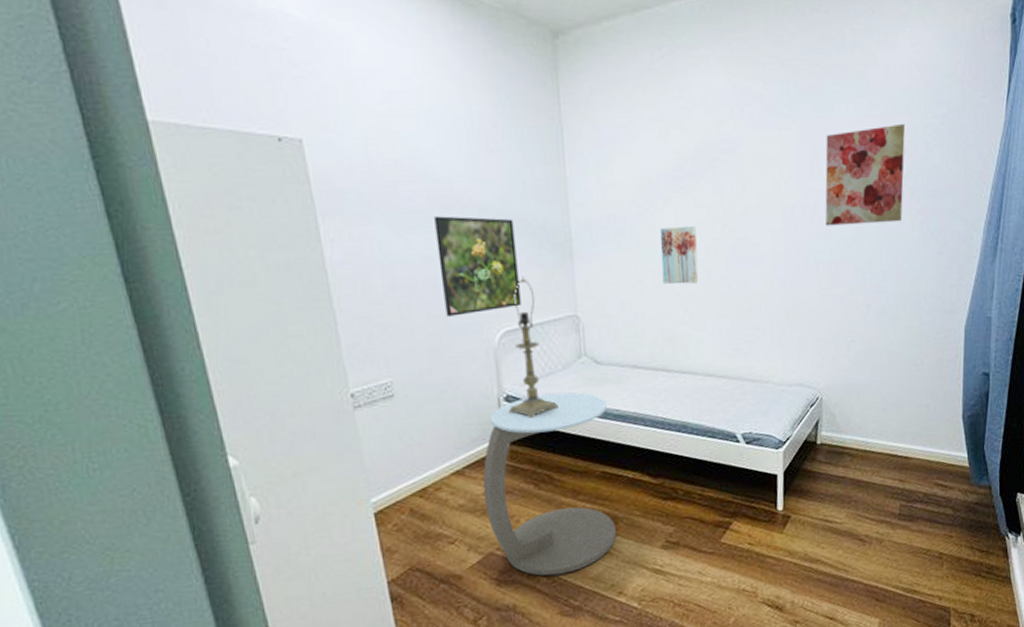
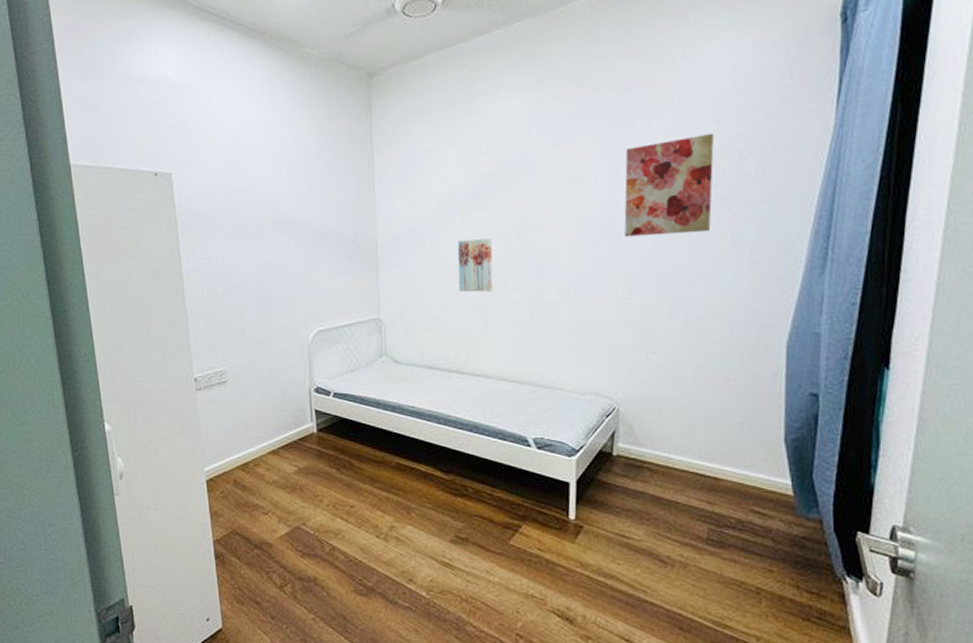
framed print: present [434,216,521,317] -> none [265,232,332,317]
side table: present [483,392,616,576] -> none [294,387,408,555]
table lamp: present [509,276,560,418] -> none [318,283,362,409]

